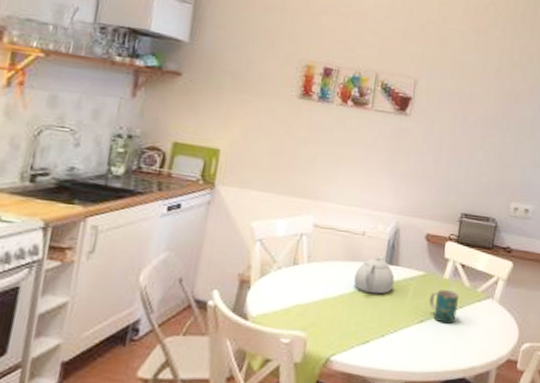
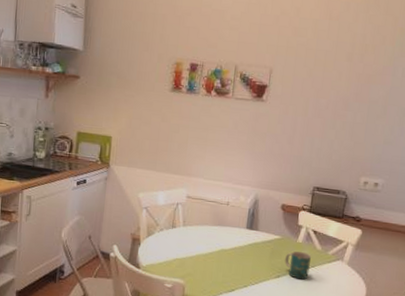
teapot: present [354,255,395,294] -> none [221,221,255,253]

